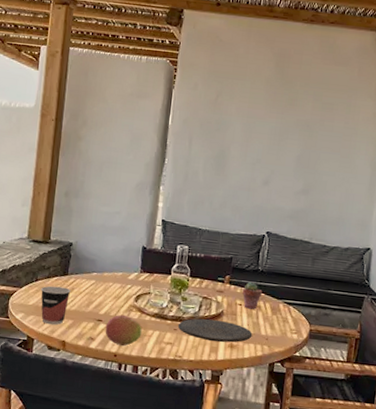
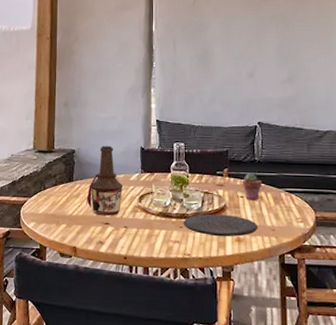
cup: present [40,286,71,325] -> none [48,193,77,232]
bottle: none [80,241,121,313] -> present [86,145,124,216]
fruit: present [105,314,142,346] -> none [113,216,149,247]

